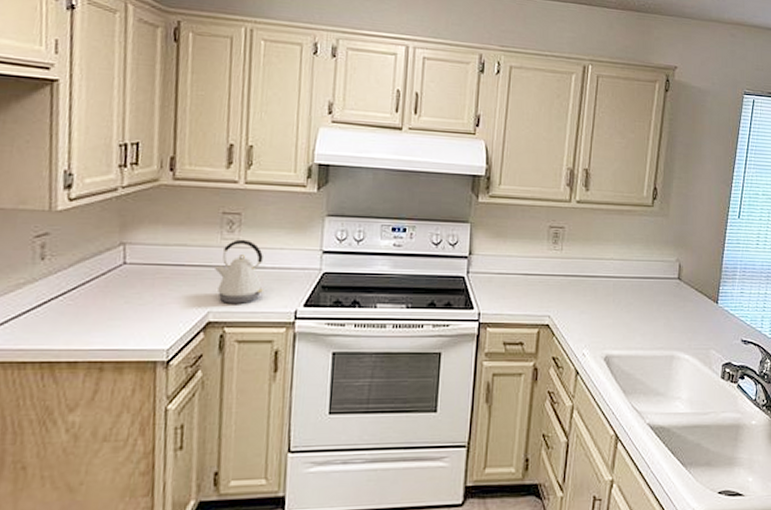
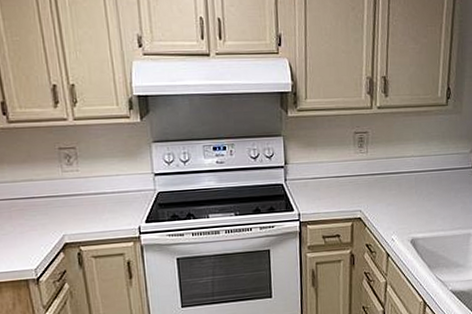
kettle: present [215,239,265,304] -> none [62,170,109,227]

